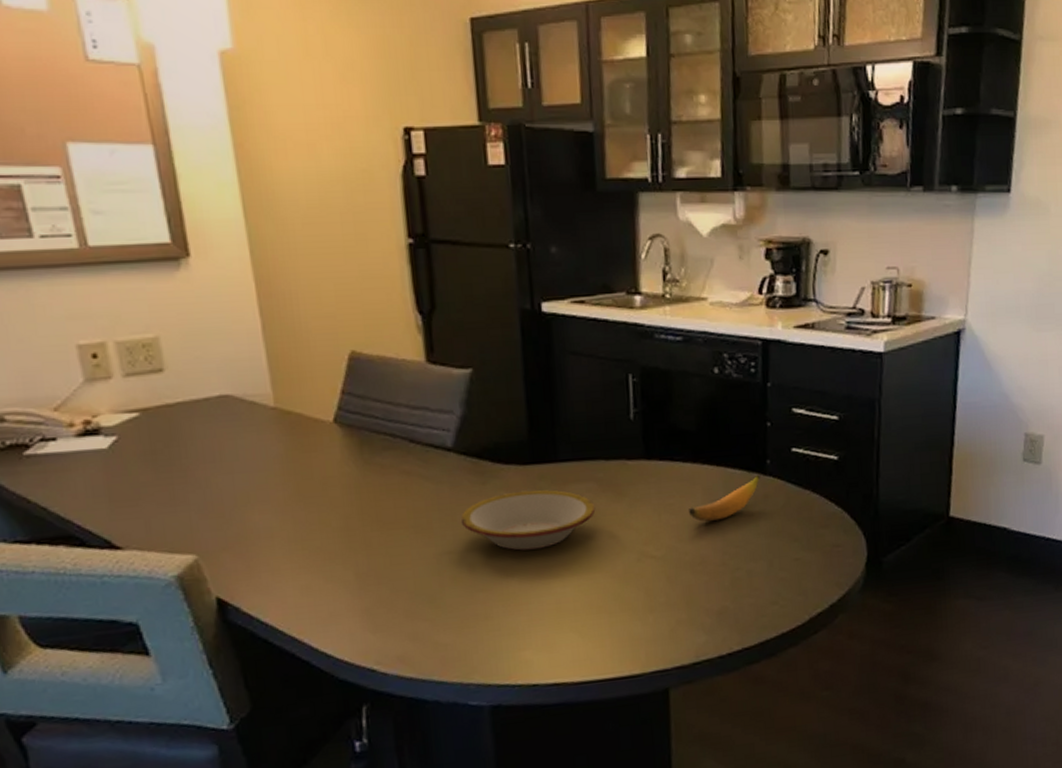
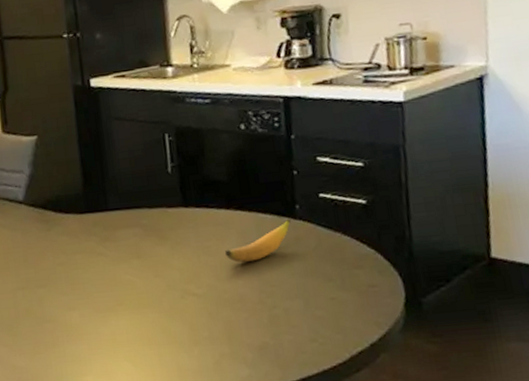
bowl: present [460,490,596,551] -> none [31,235,142,288]

